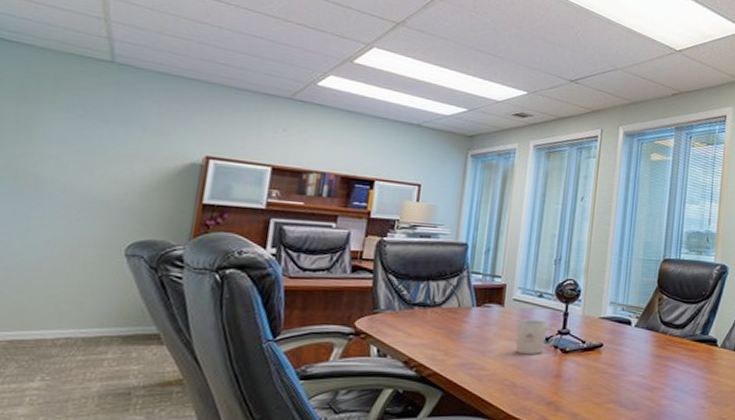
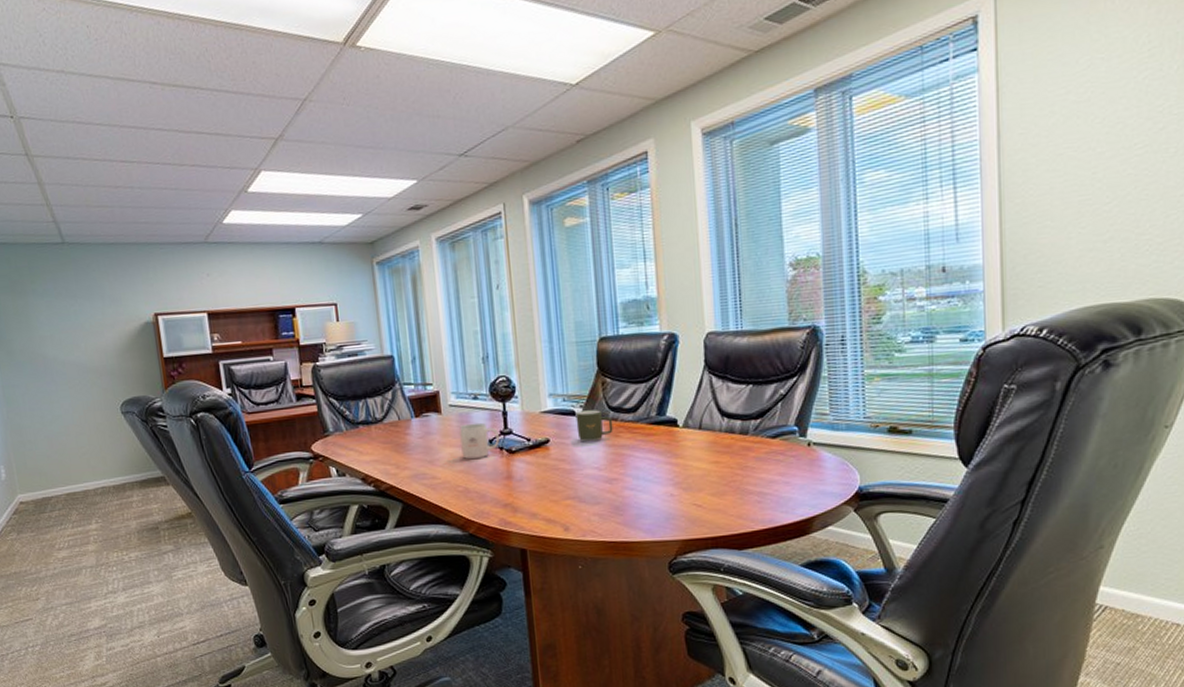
books: present [295,171,342,200] -> none [230,308,269,336]
mug: none [629,321,663,351] -> present [575,410,613,442]

